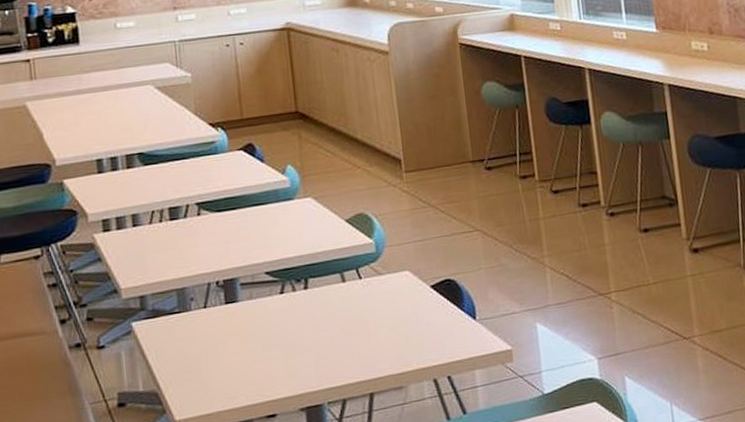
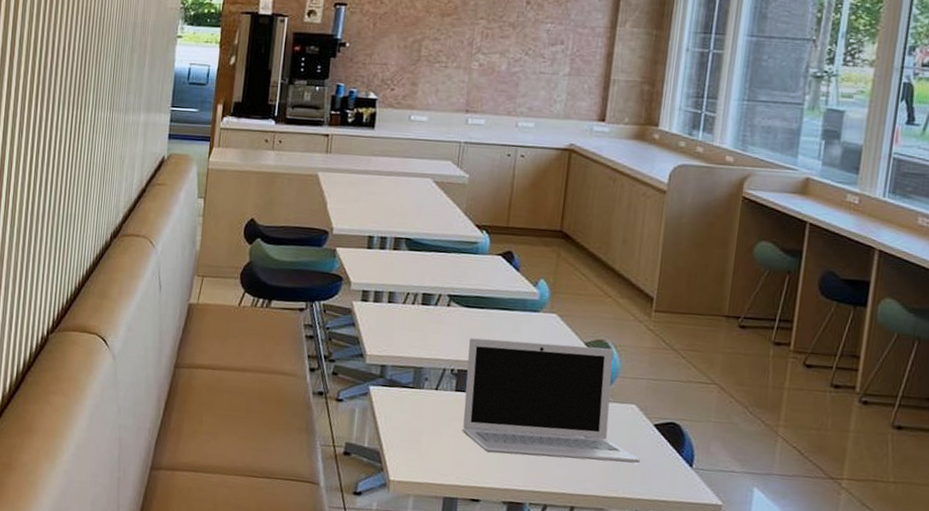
laptop: none [228,219,427,361] -> present [462,338,641,464]

